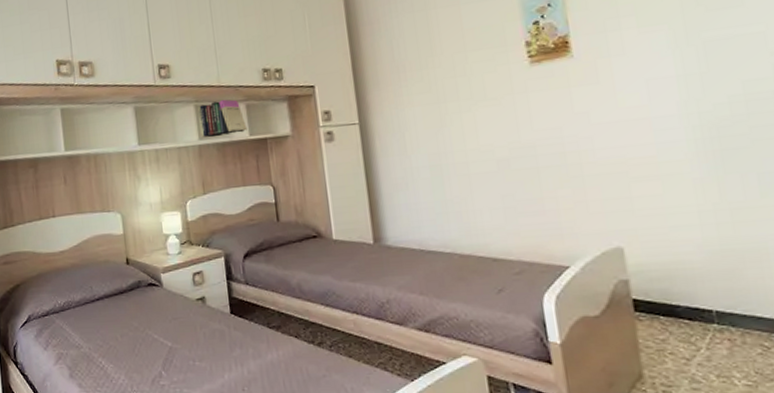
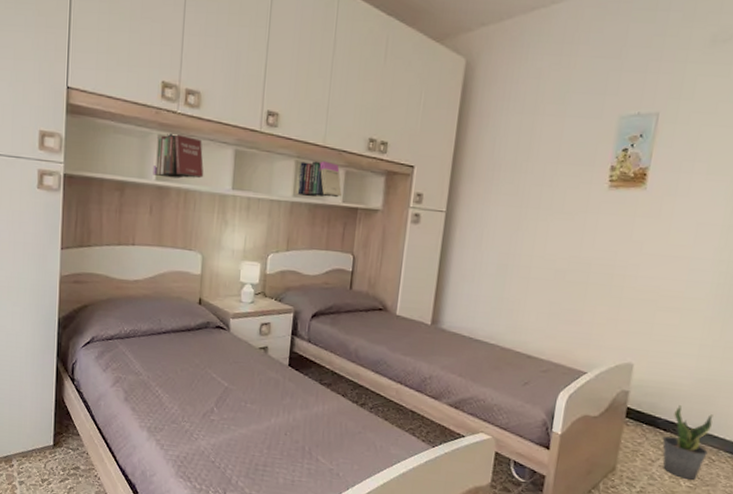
books: none [59,104,110,147] -> present [153,133,204,179]
potted plant: none [690,286,757,376] -> present [662,405,714,480]

